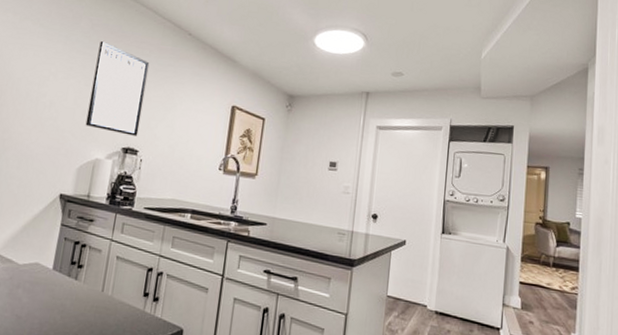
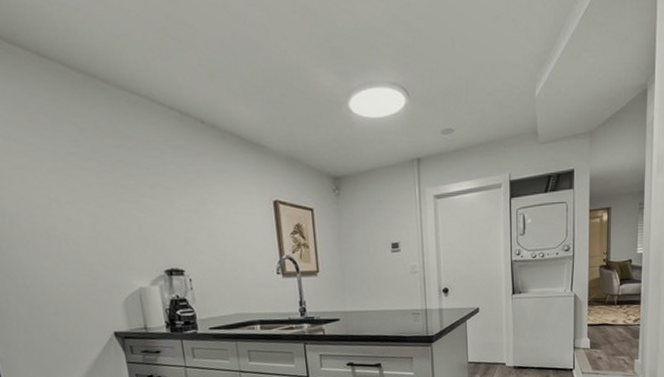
writing board: present [85,41,150,136] -> none [96,149,178,256]

